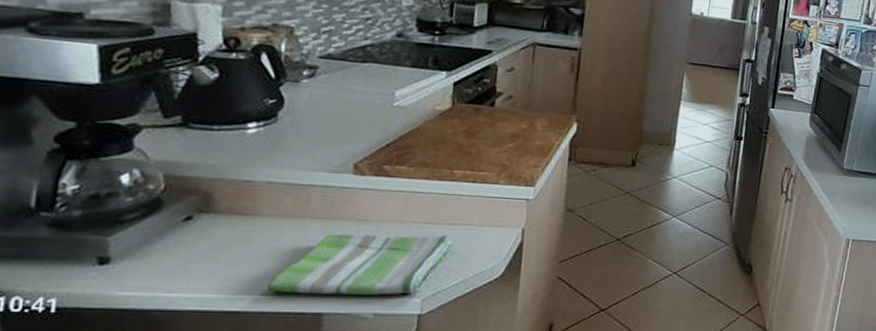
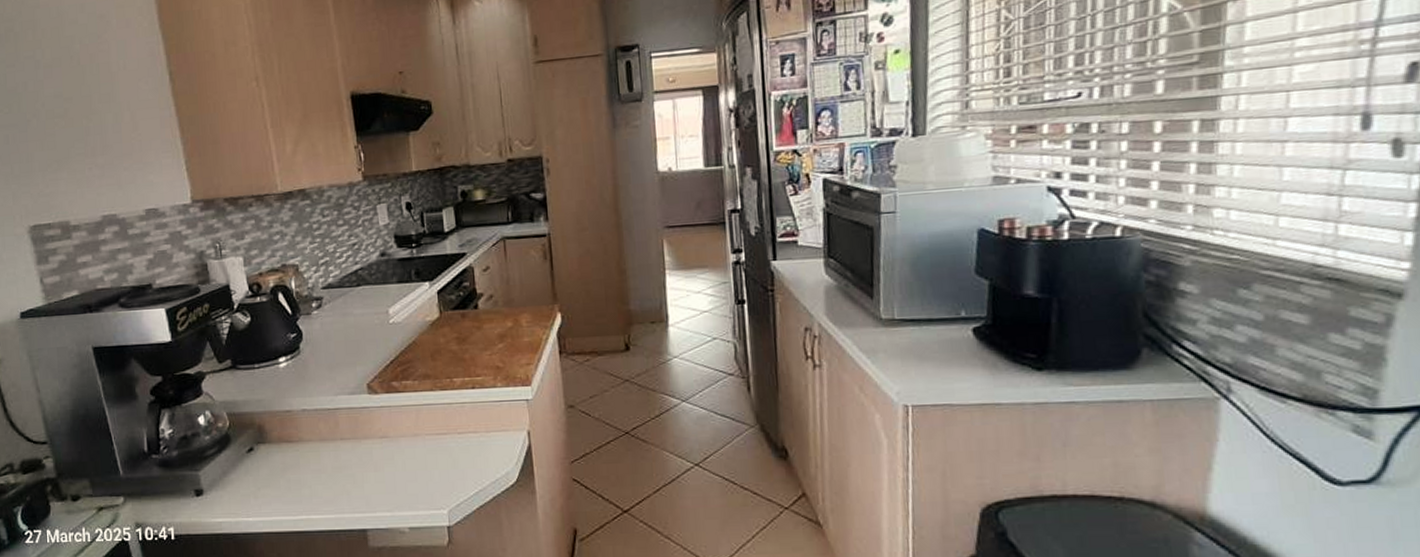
dish towel: present [266,234,453,295] -> none [318,444,466,512]

